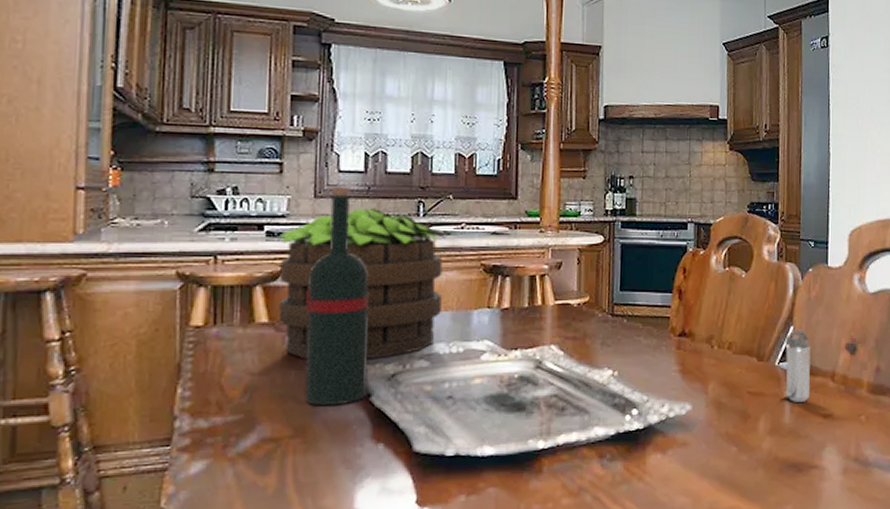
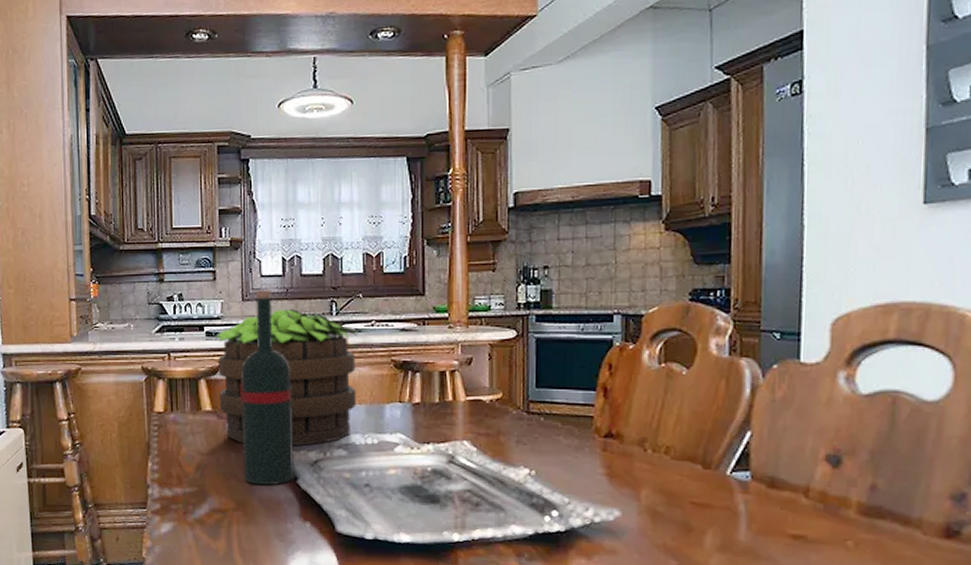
shaker: present [785,329,811,402] -> none [740,435,775,519]

